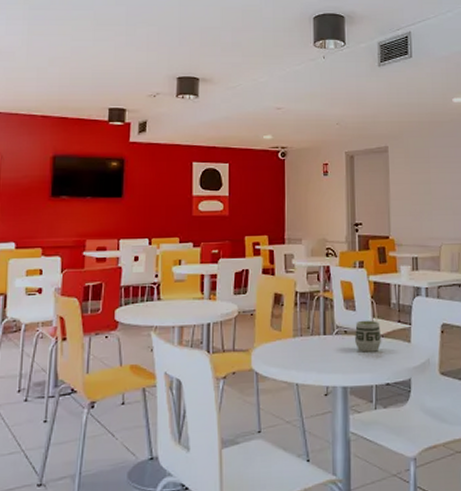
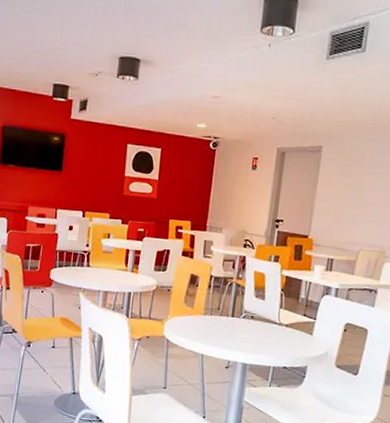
cup: present [355,320,382,352] -> none [260,309,286,339]

